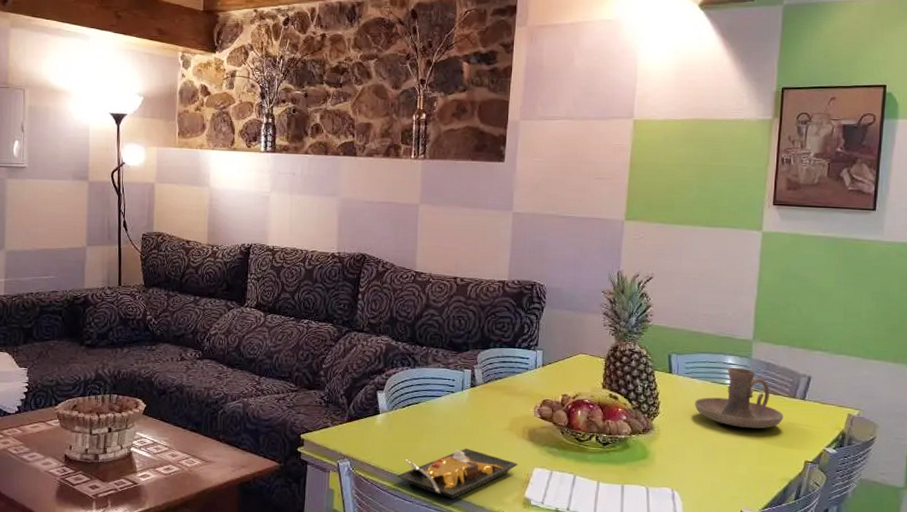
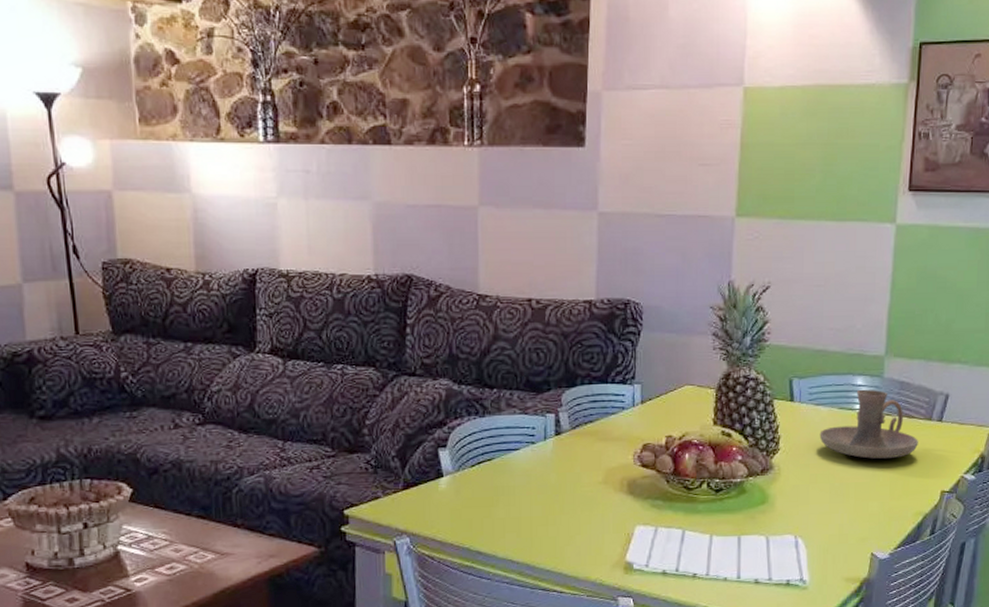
plate: present [396,448,518,499] -> none [469,509,616,571]

